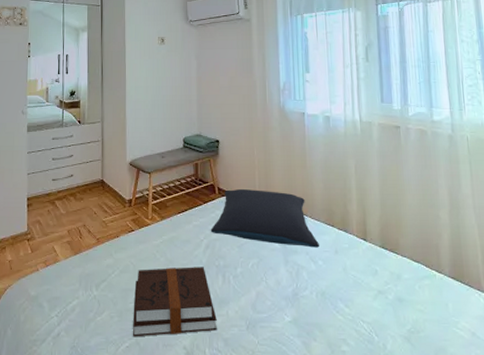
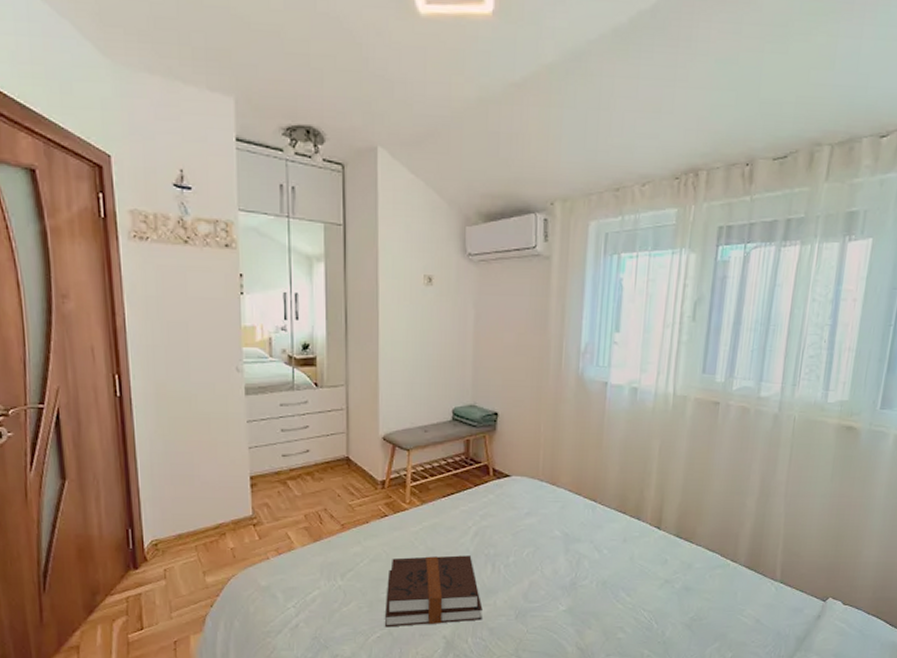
pillow: present [210,188,320,248] -> none [481,470,608,536]

